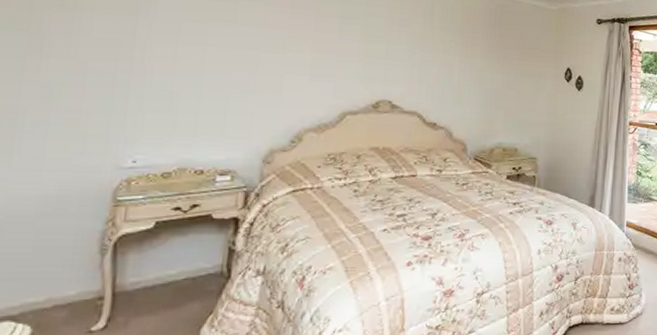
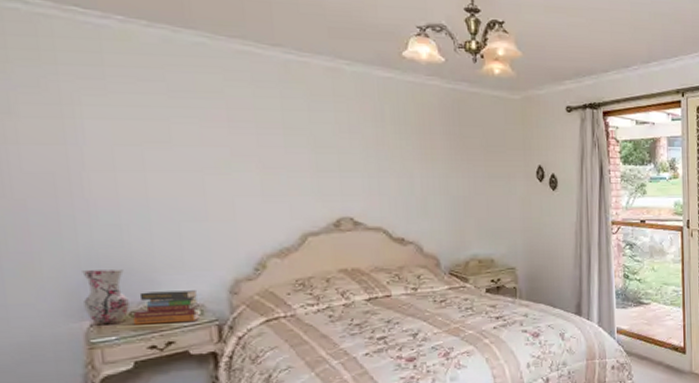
vase: none [118,131,165,184] -> present [82,269,129,325]
books: none [163,155,231,187] -> present [132,290,199,325]

